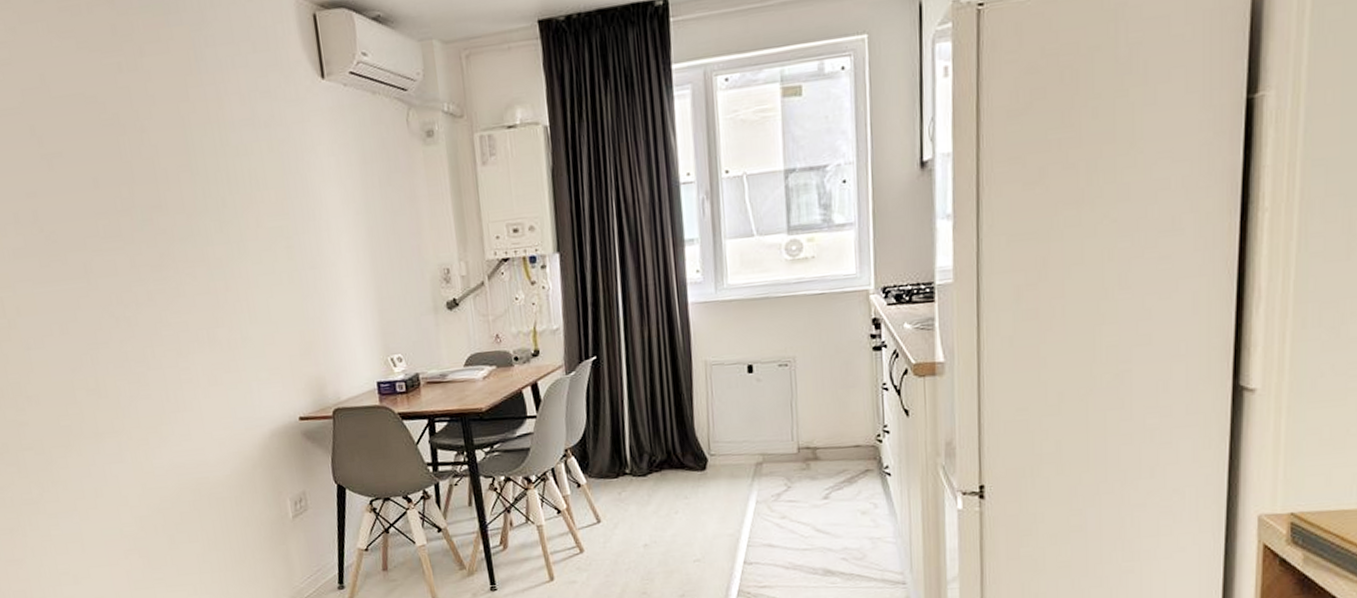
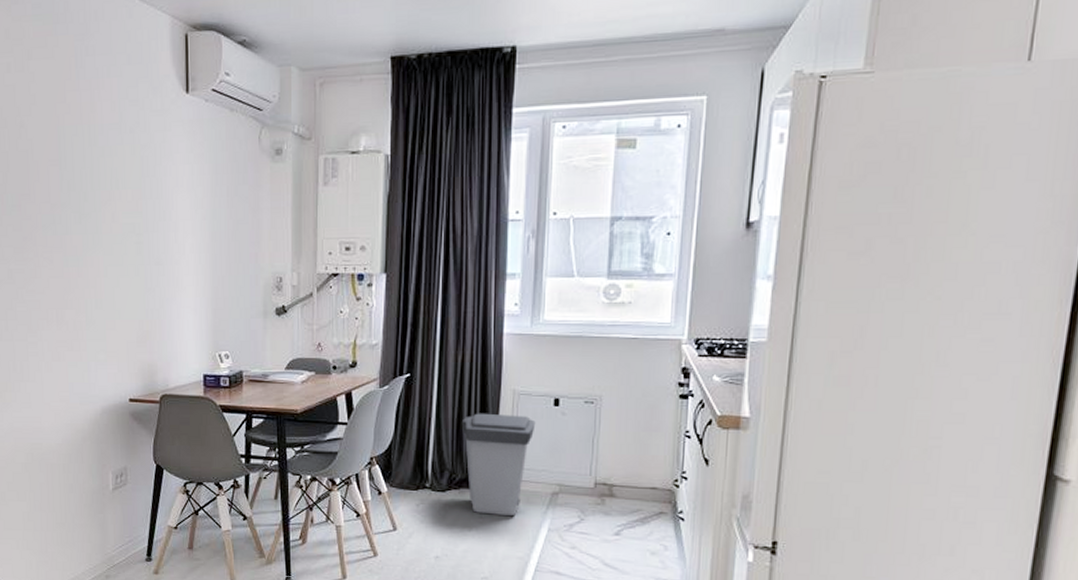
trash can: none [655,387,732,494] -> present [461,413,536,517]

